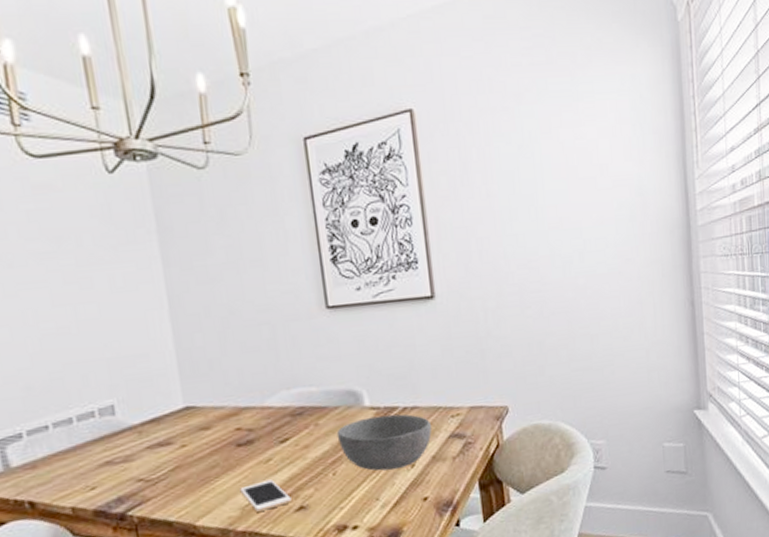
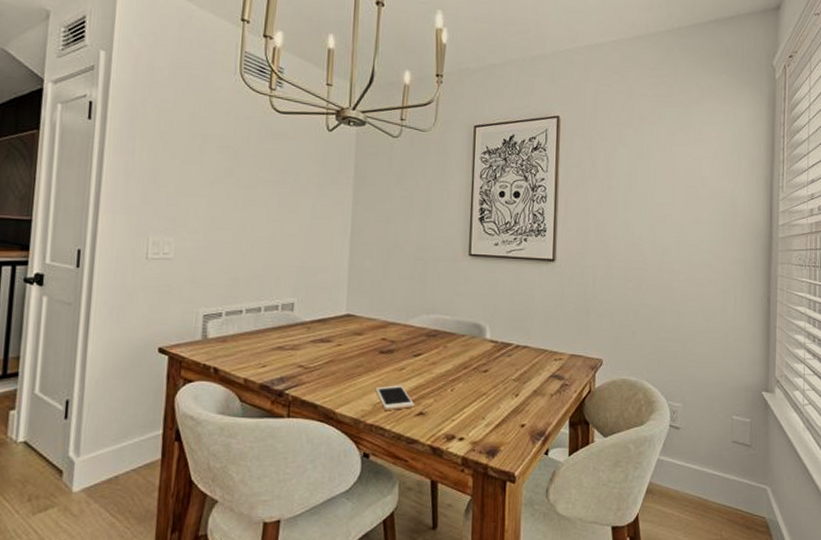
bowl: present [336,414,432,471] -> none [459,348,538,395]

